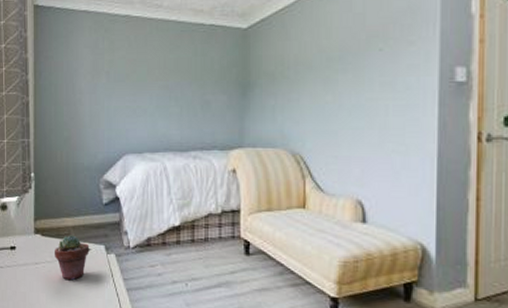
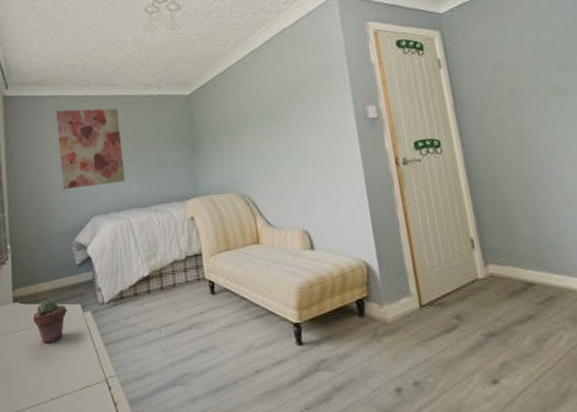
wall art: none [93,29,164,120] -> present [56,108,125,189]

